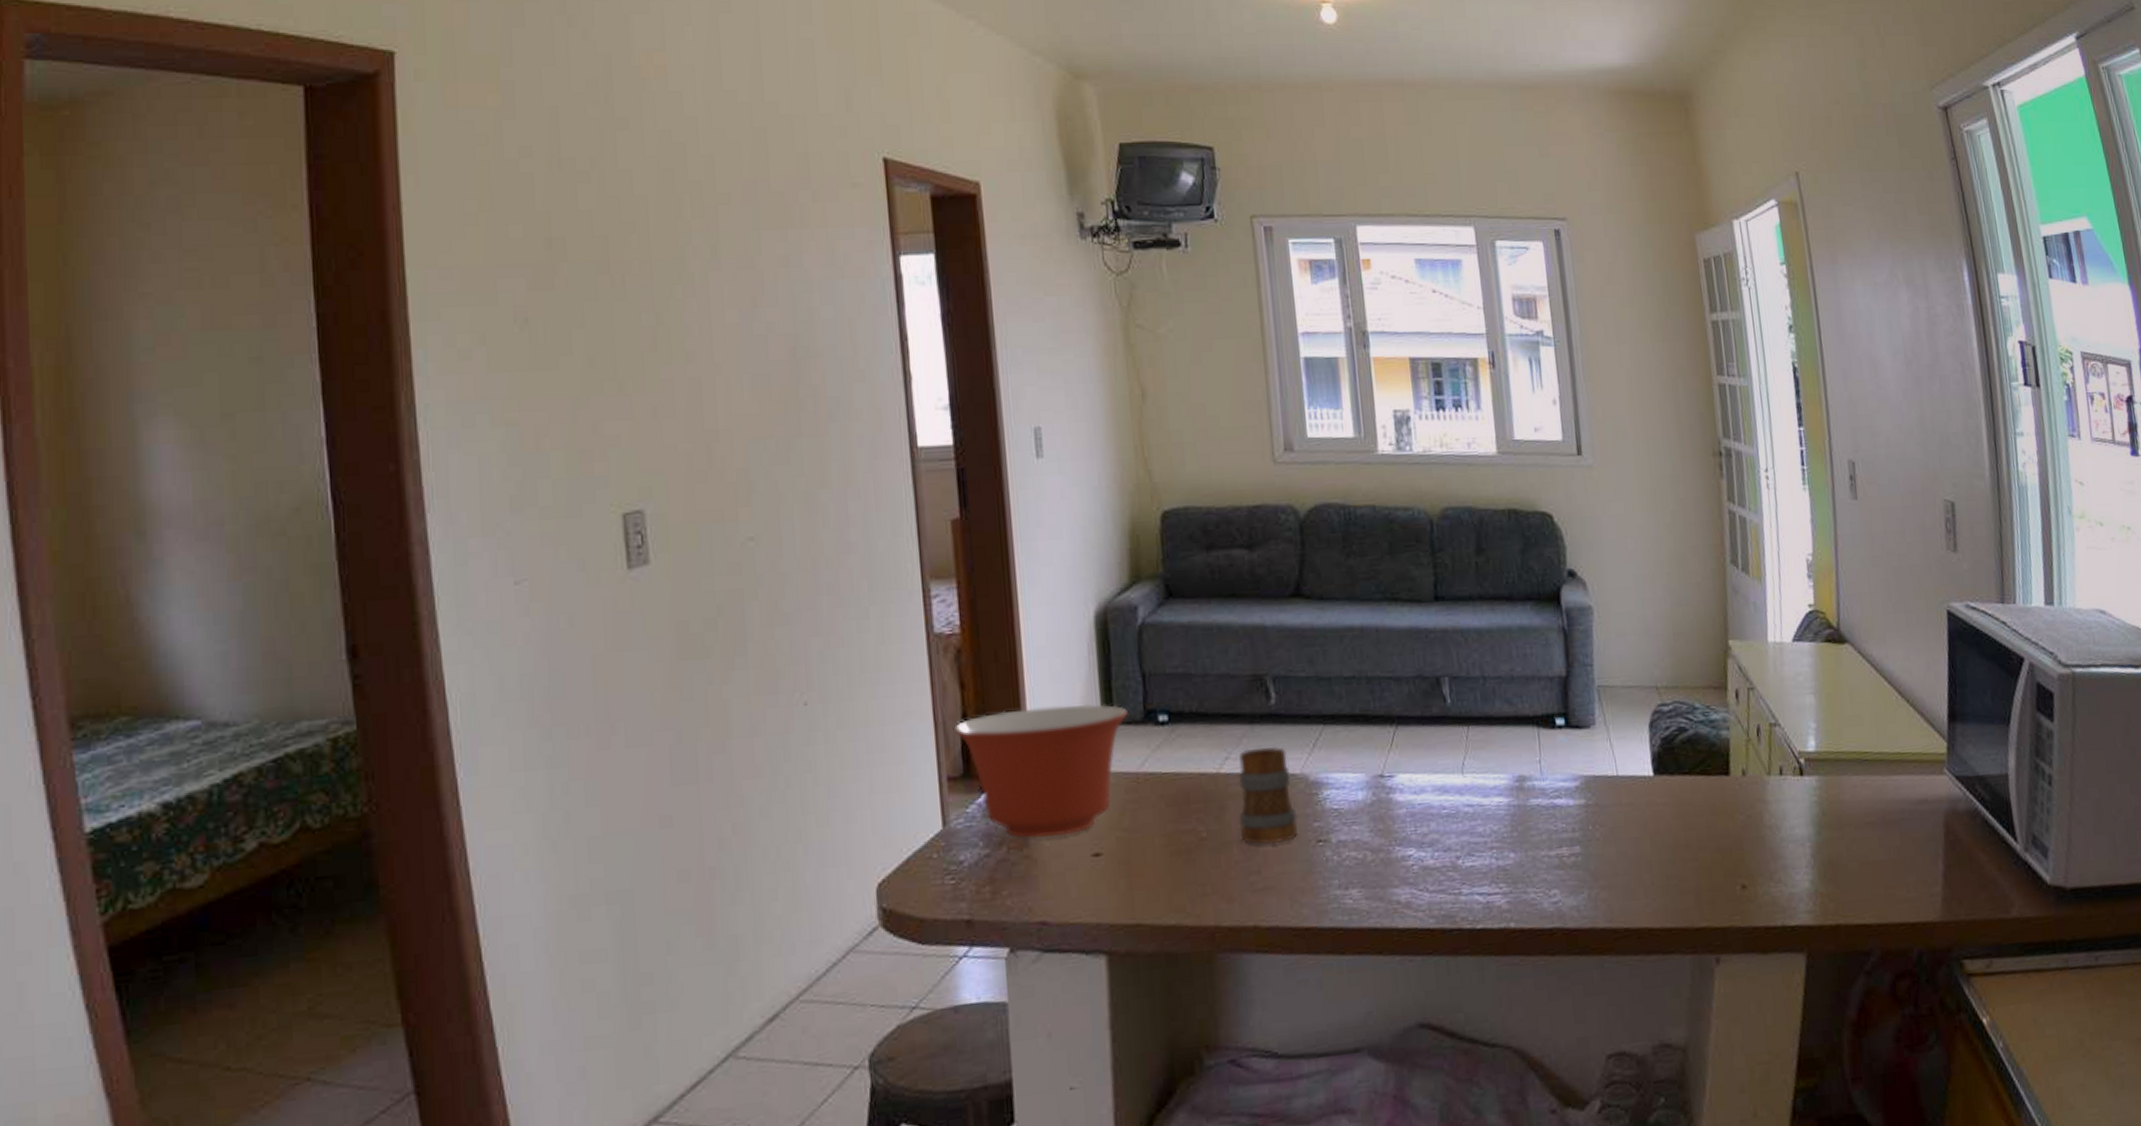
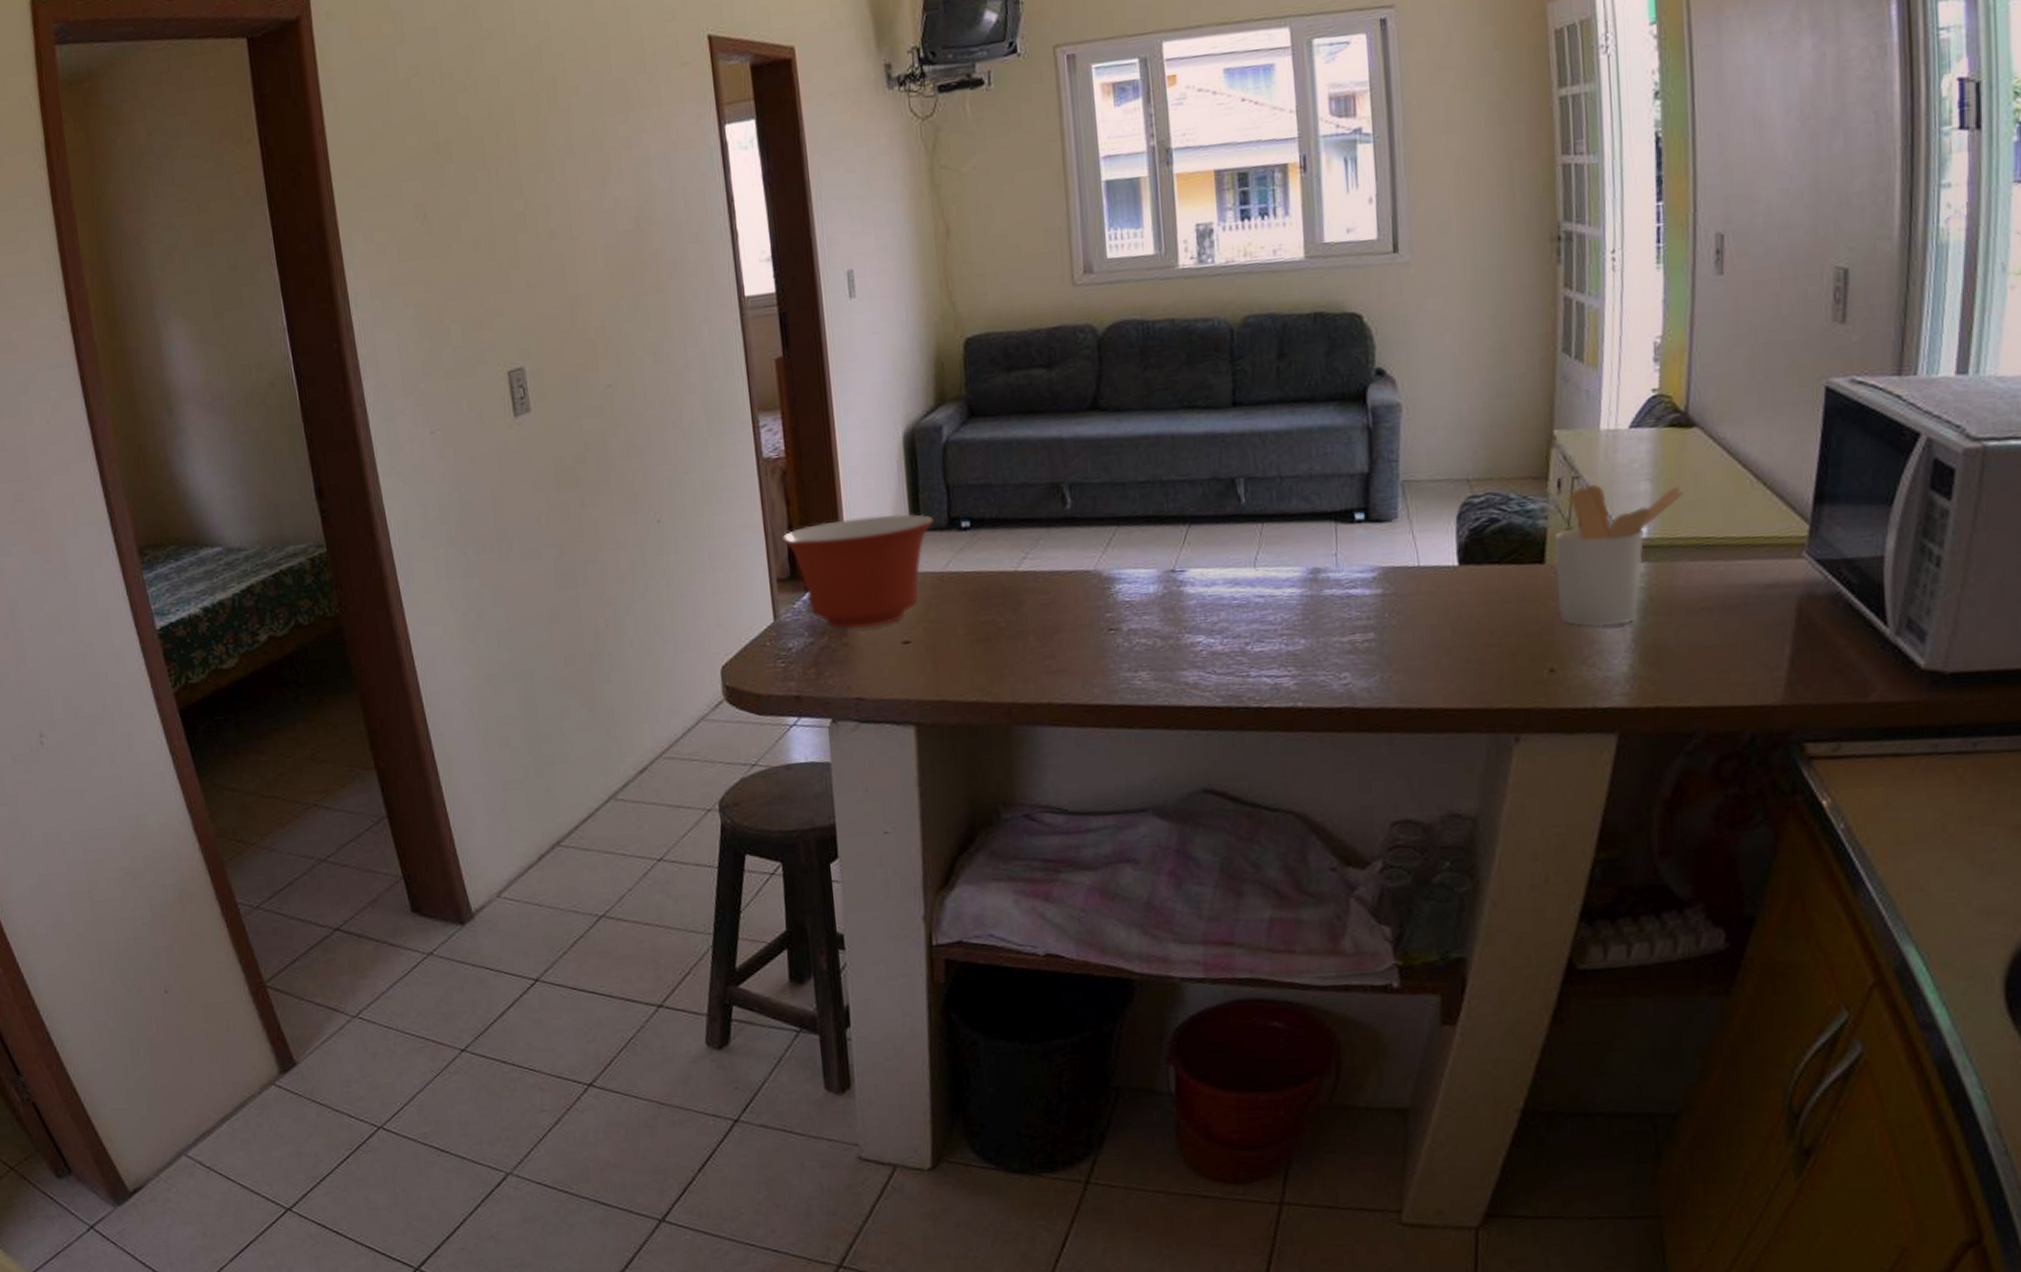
mug: present [1238,746,1298,845] -> none [1035,546,1091,633]
utensil holder: none [1736,697,1844,841] -> present [1554,485,1685,627]

